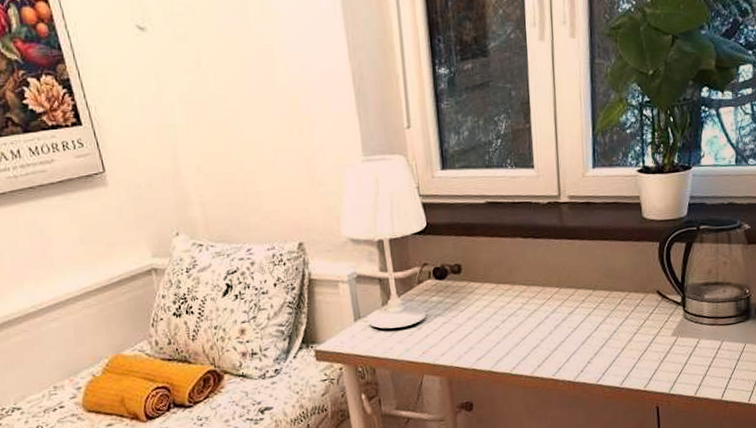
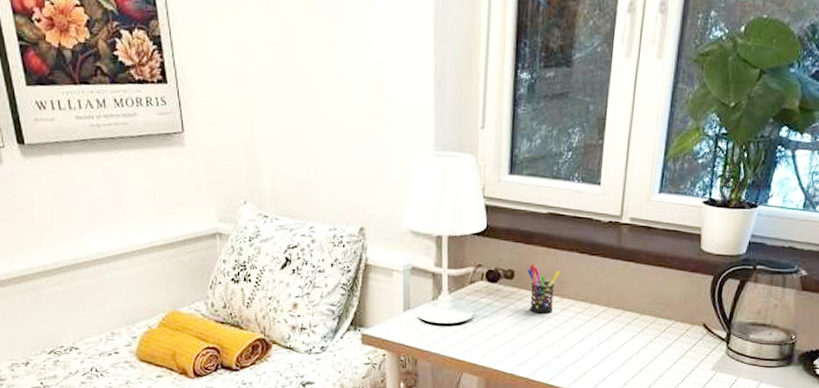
pen holder: none [473,255,507,304] -> present [527,264,560,314]

